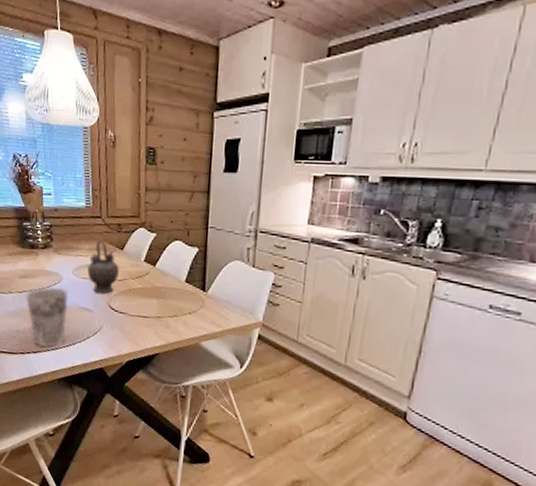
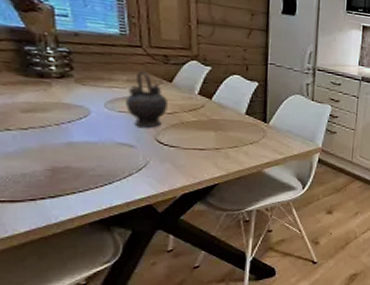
cup: present [26,287,68,348] -> none [34,122,100,191]

